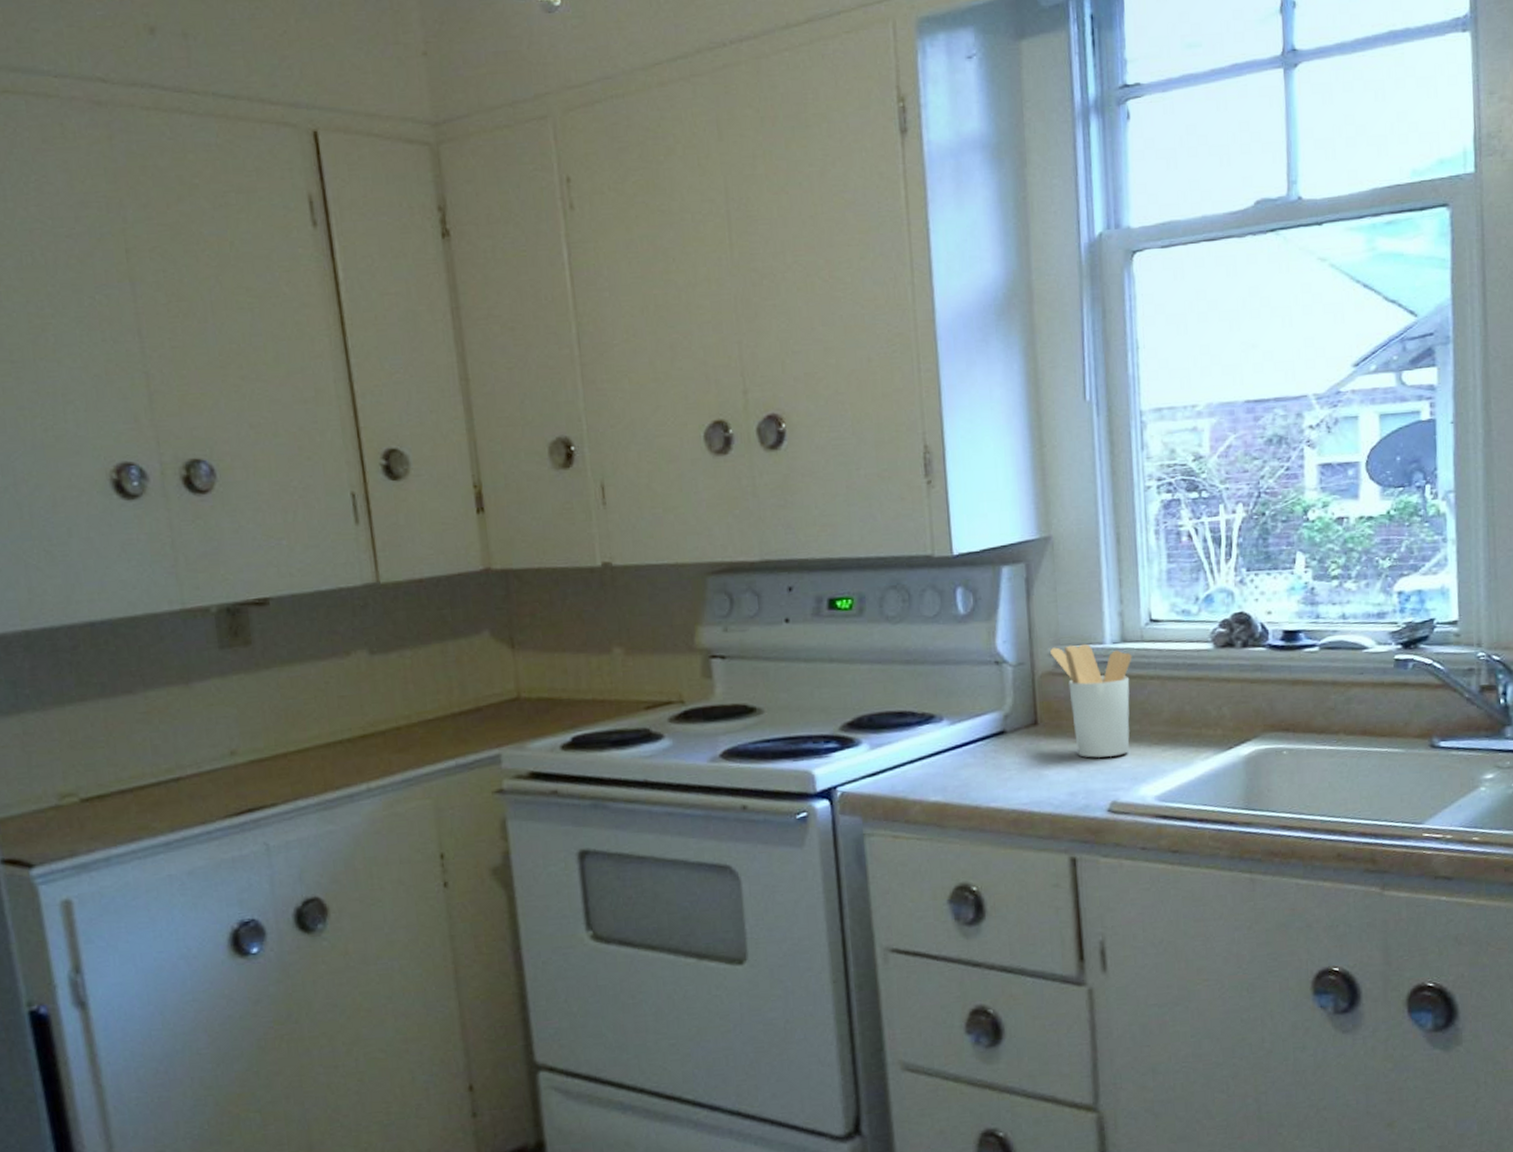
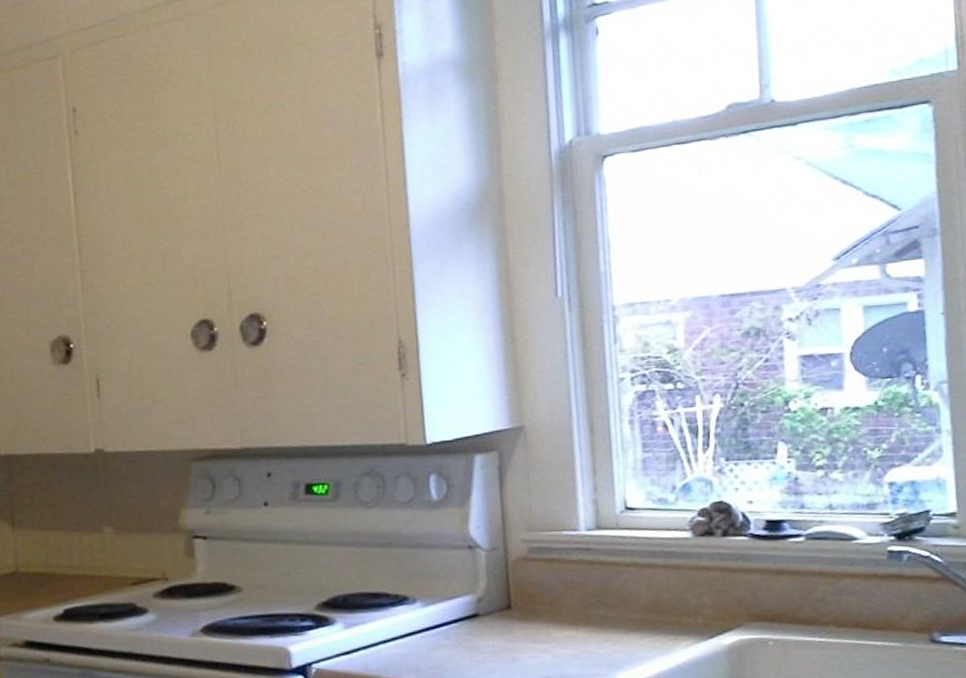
utensil holder: present [1050,643,1132,758] -> none [524,530,608,643]

